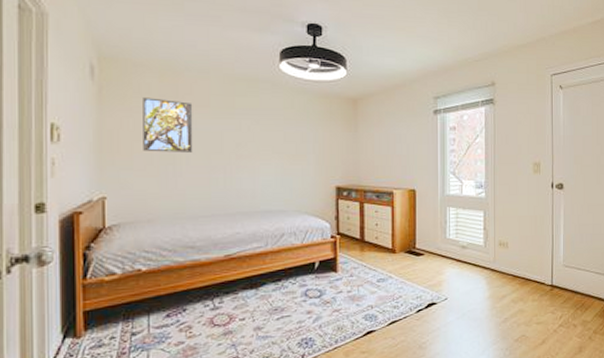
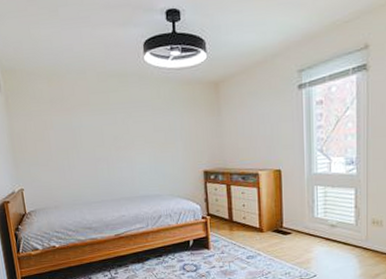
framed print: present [143,97,193,153] -> none [38,101,81,149]

